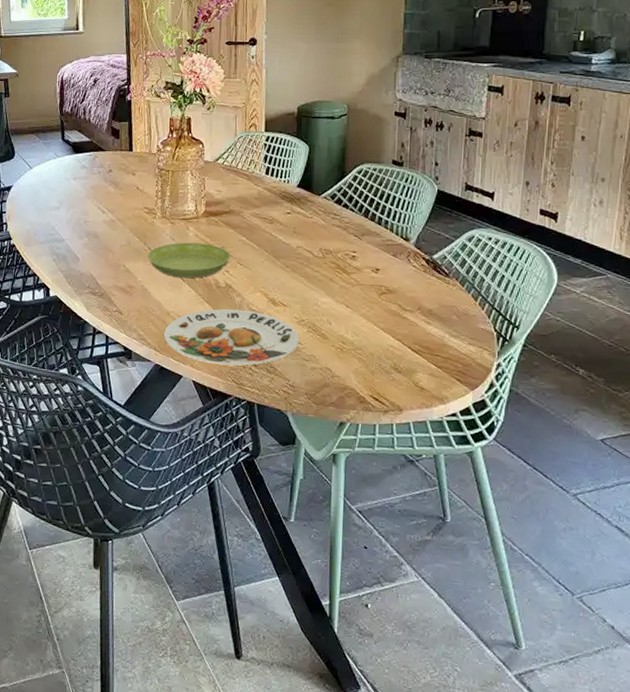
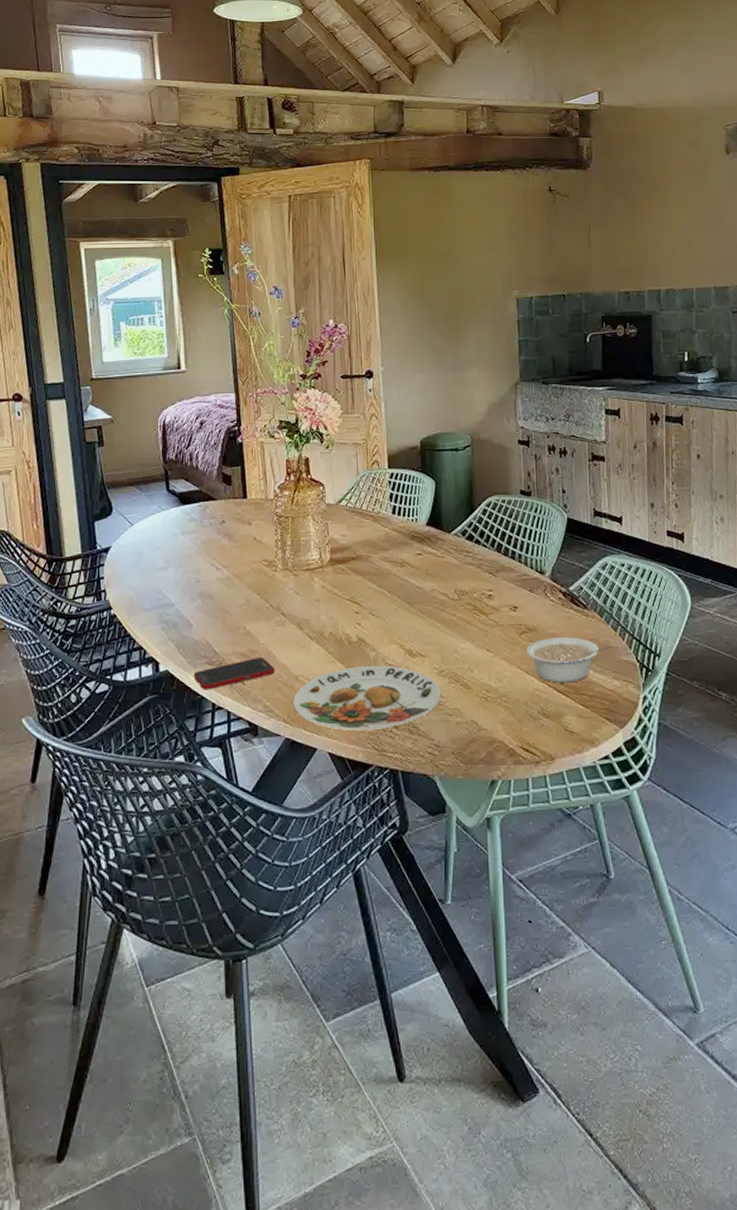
cell phone: none [78,292,149,316] -> present [193,658,275,690]
saucer: present [148,242,230,279] -> none [270,594,361,636]
legume: none [385,300,473,344] -> present [526,637,614,683]

